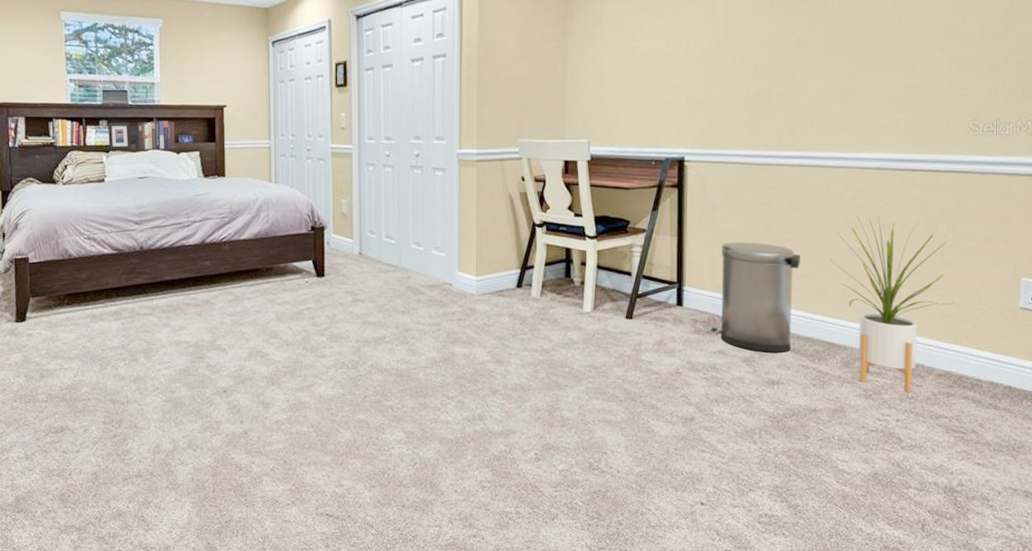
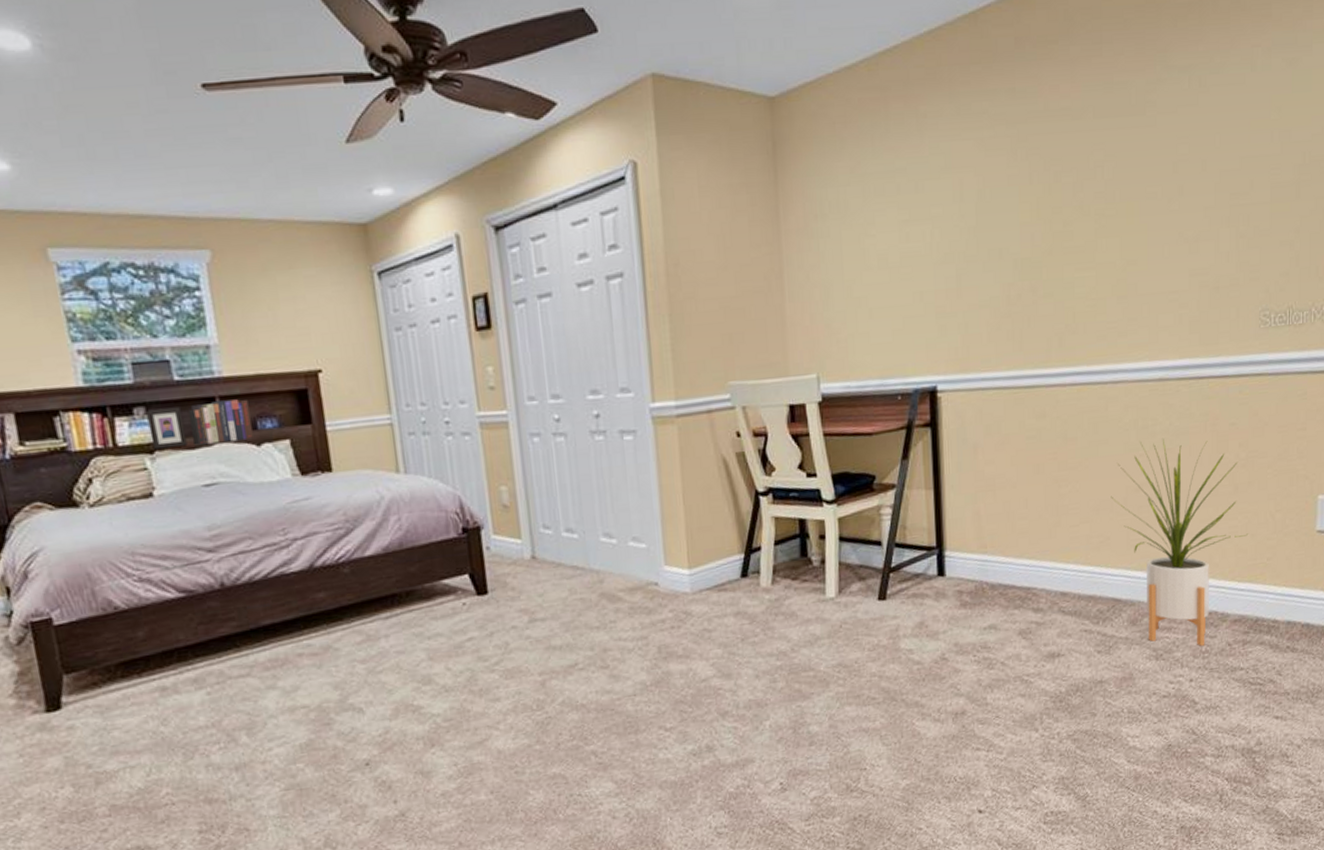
pedal bin: present [707,242,800,354] -> none [975,486,1078,622]

